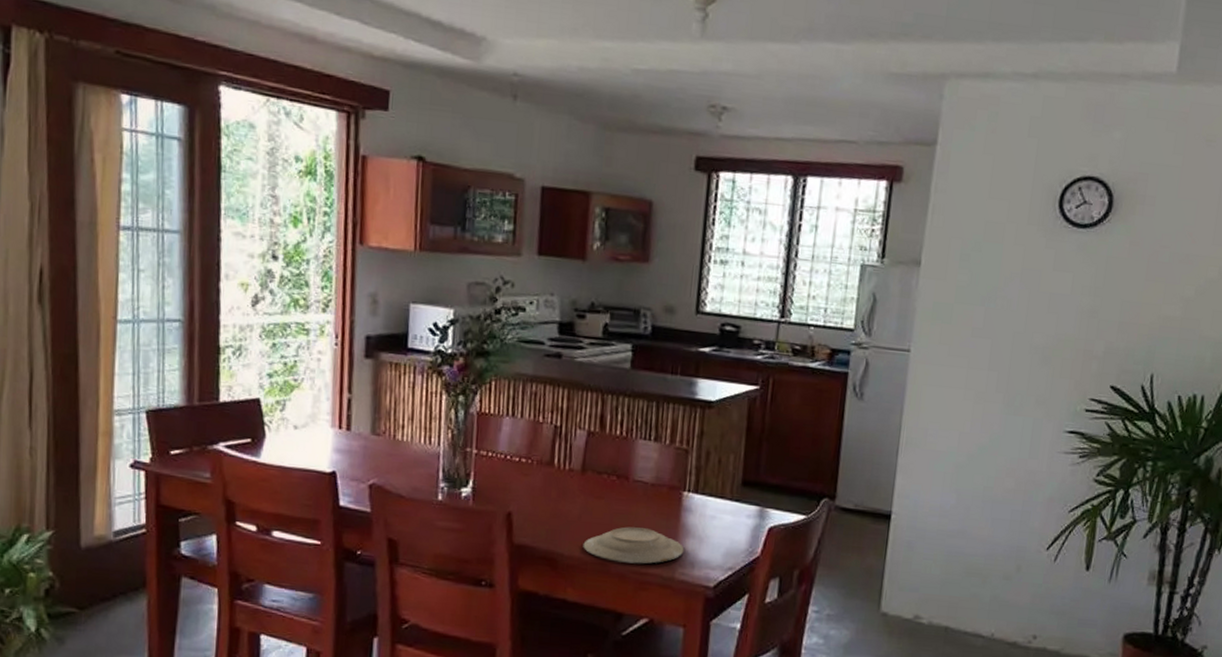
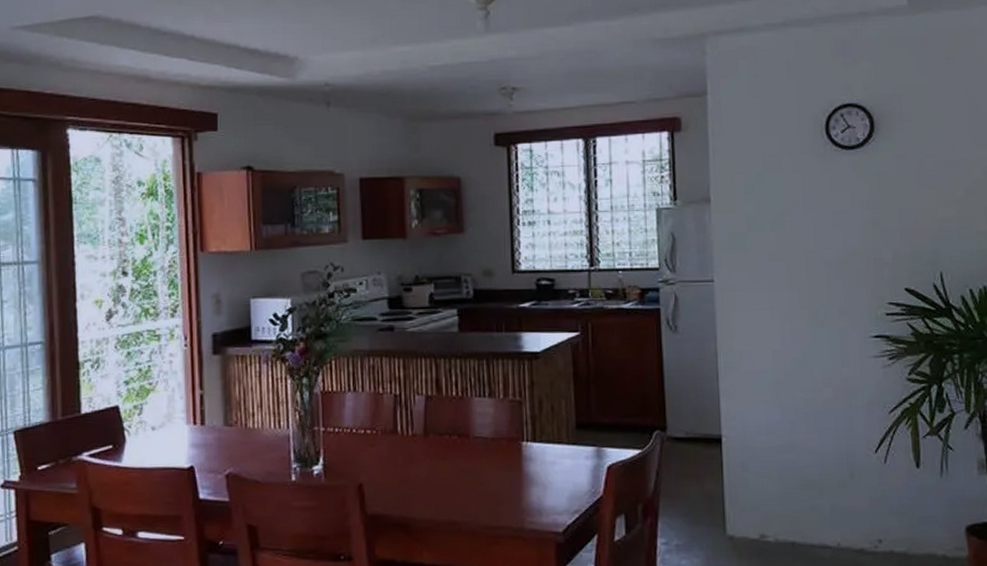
plate: present [583,526,685,564] -> none [433,482,530,520]

